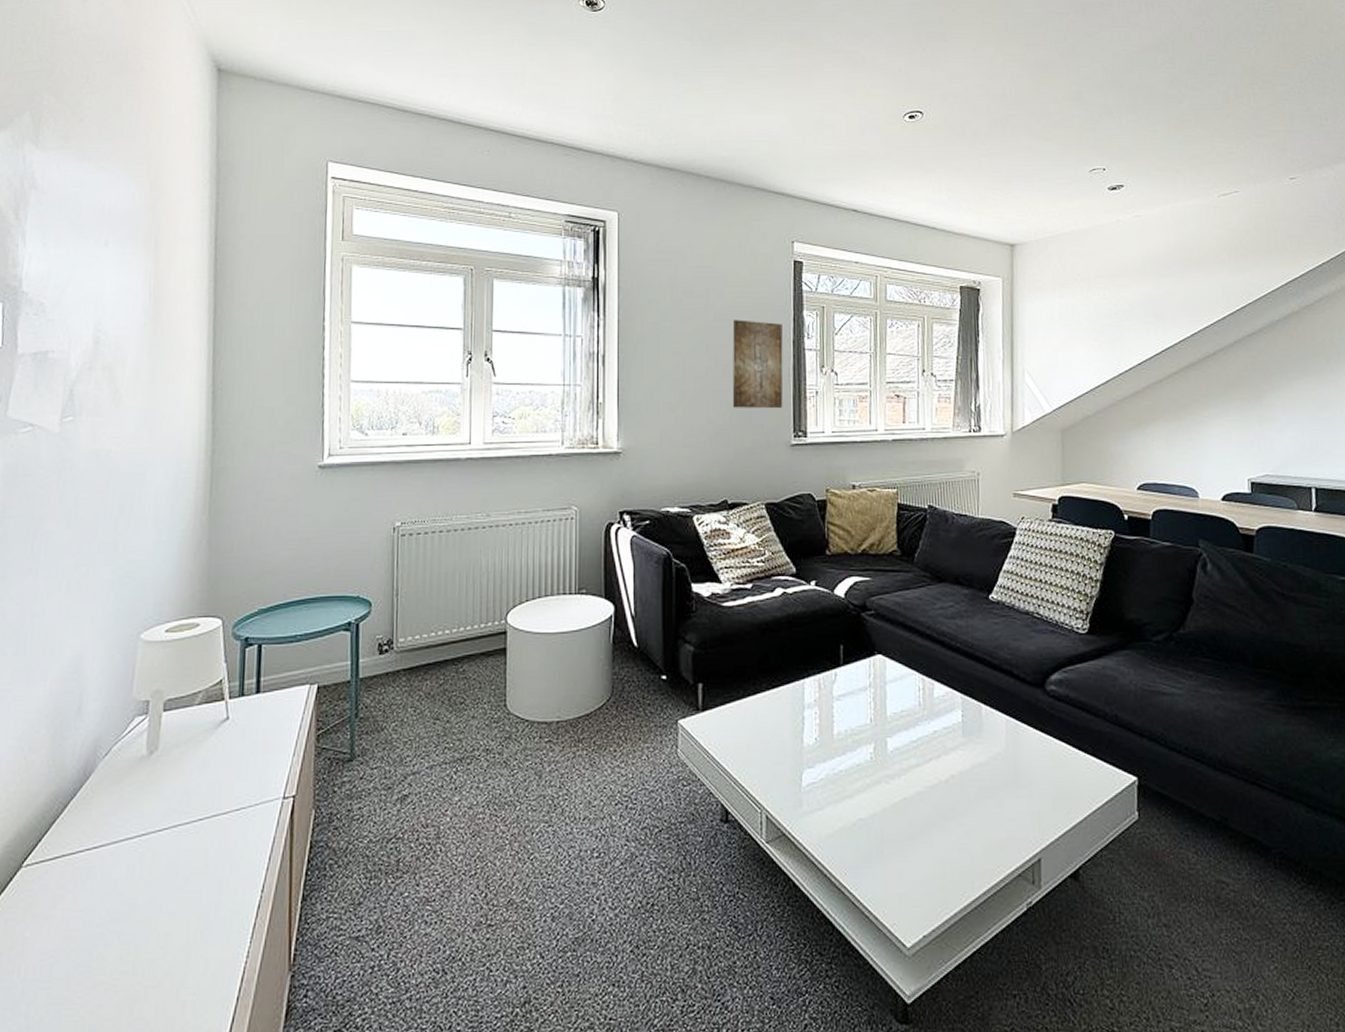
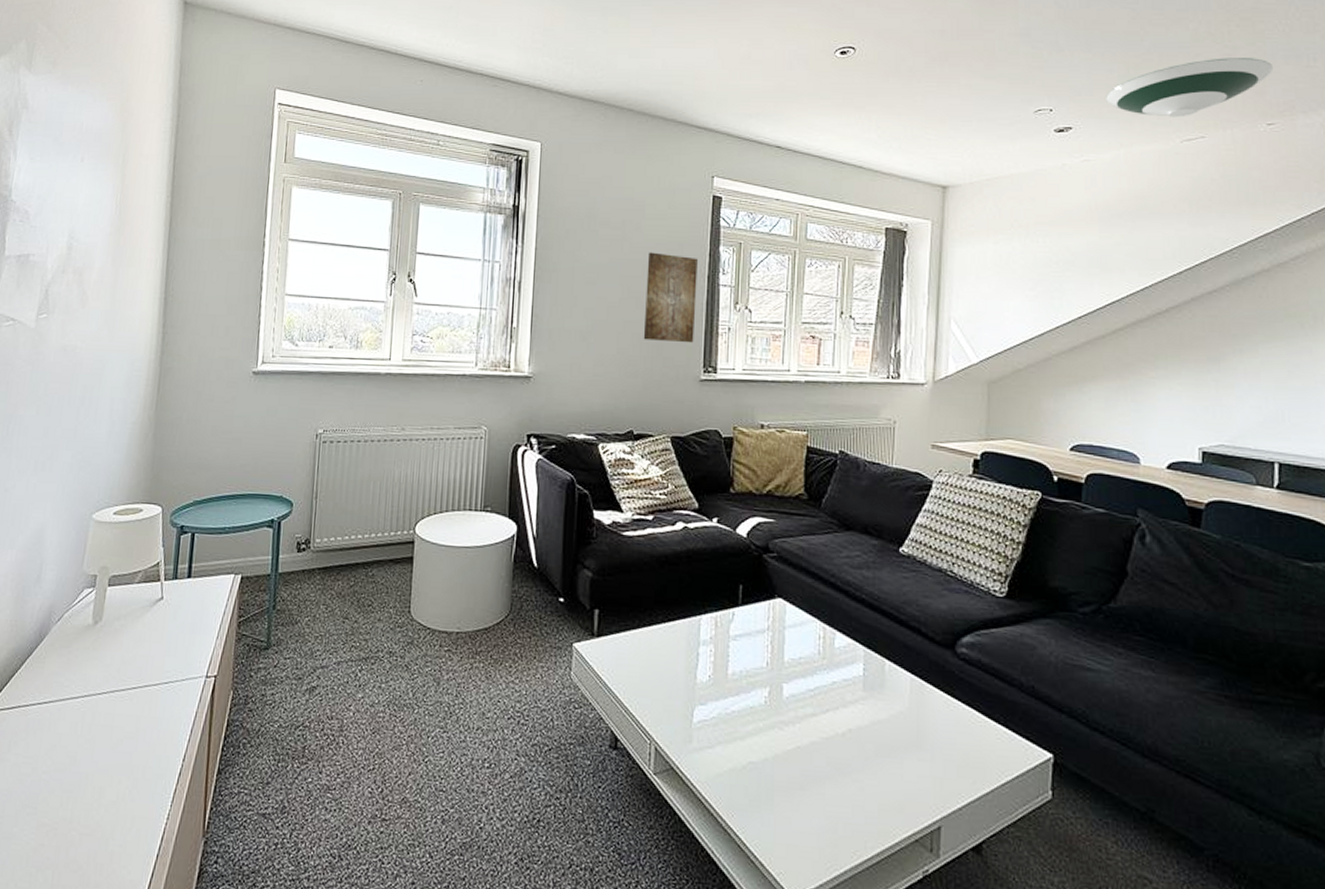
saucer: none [1152,118,1293,174] -> present [1106,58,1274,118]

